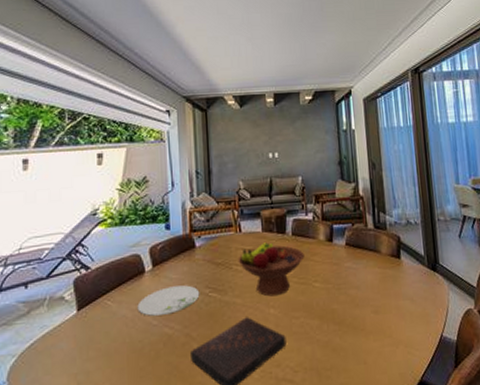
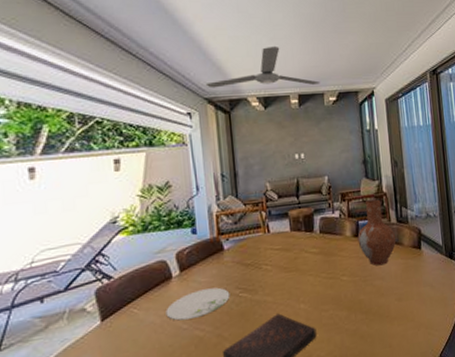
ceiling fan: none [184,45,296,87] -> present [205,46,320,88]
fruit bowl: present [238,242,305,297] -> none [267,241,332,293]
vase: none [331,202,373,274] -> present [357,199,396,266]

